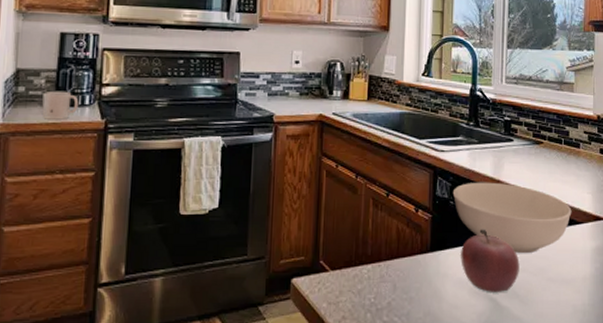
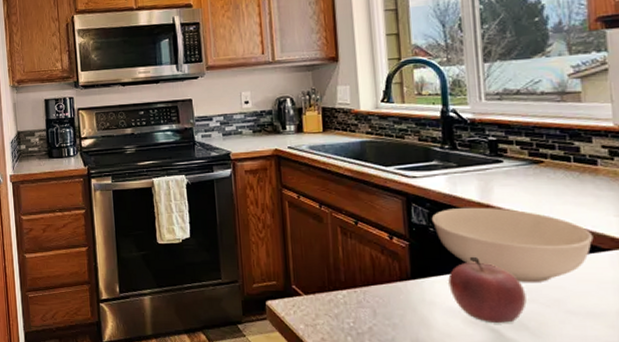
mug: present [42,90,79,120] -> none [39,146,66,170]

